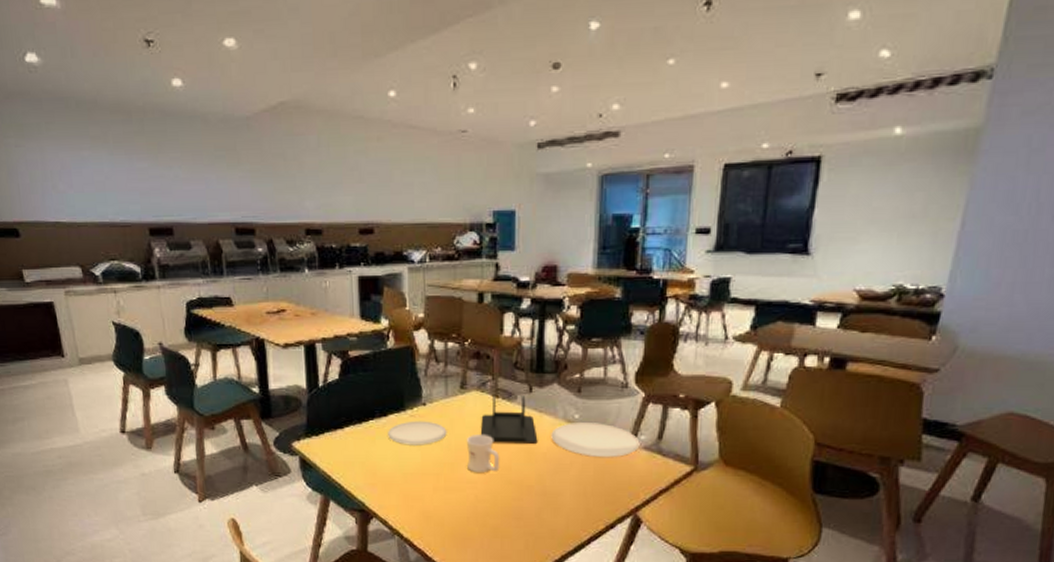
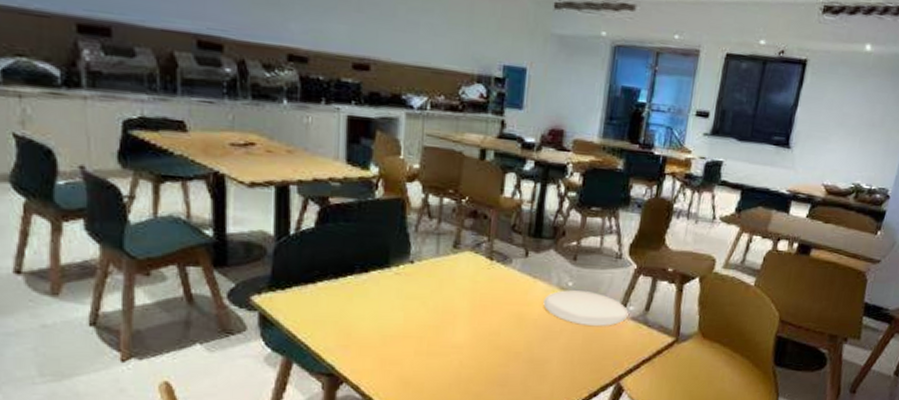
plate: present [388,421,447,446] -> none [368,279,435,306]
mug: present [466,435,500,473] -> none [454,297,490,338]
napkin holder: present [481,394,538,444] -> none [472,256,530,309]

